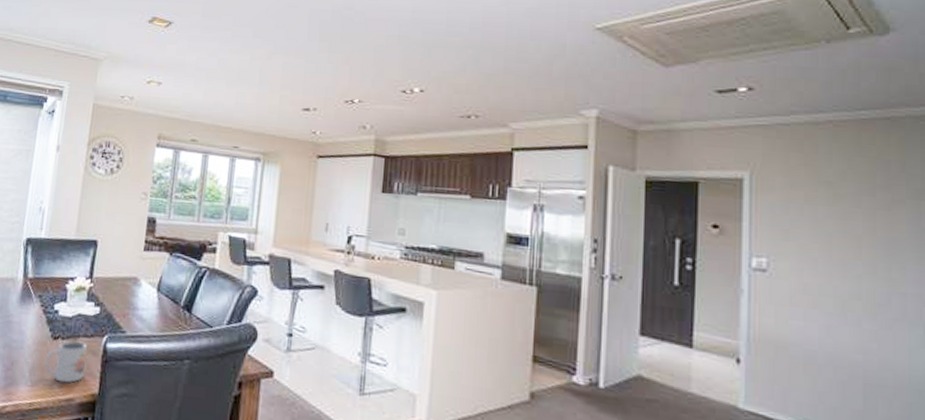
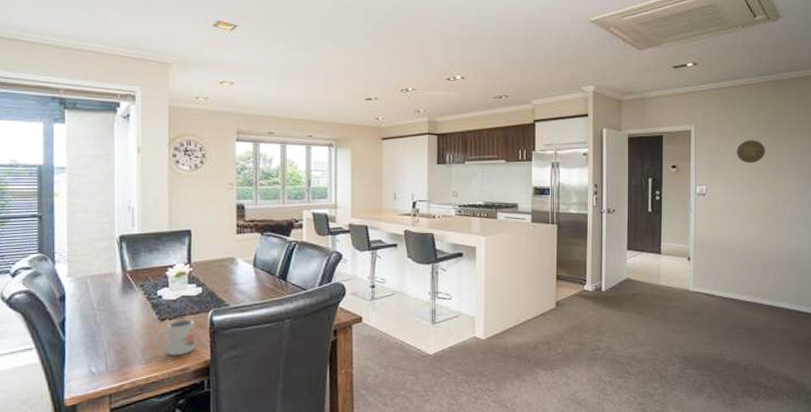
decorative plate: none [818,199,869,234] -> present [736,140,766,163]

